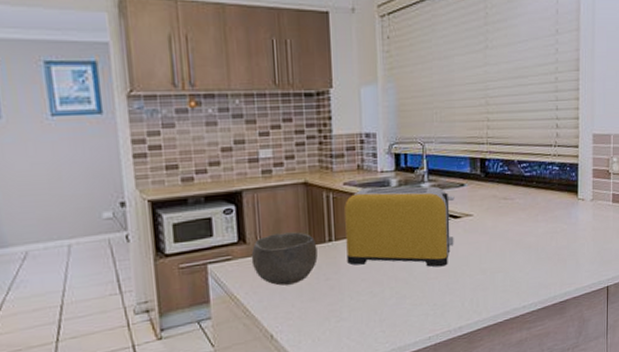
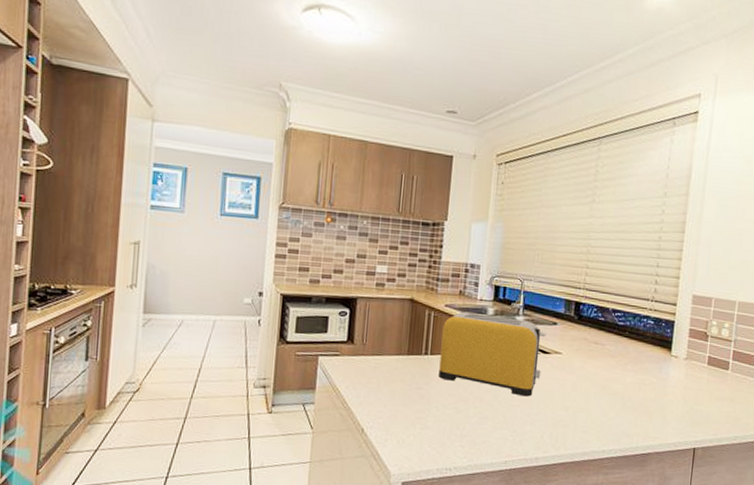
bowl: present [251,232,318,286] -> none [355,339,414,387]

